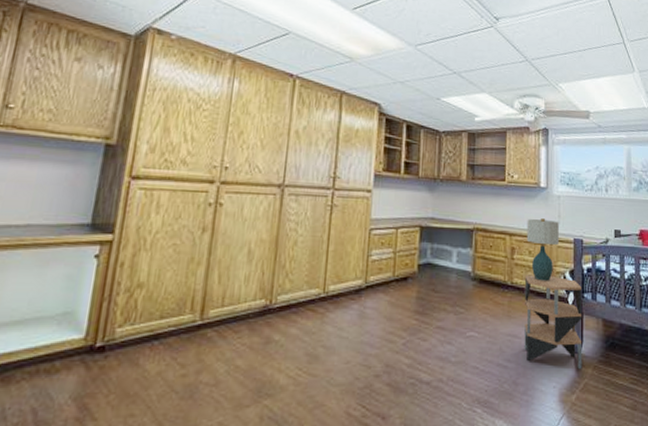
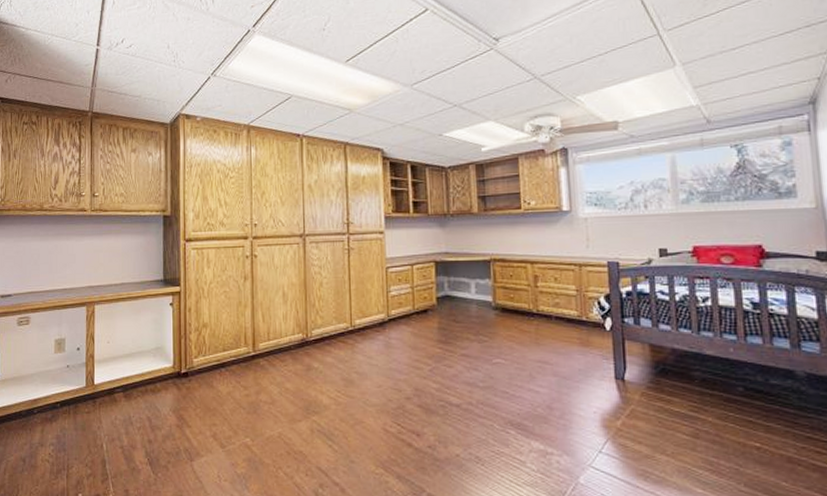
side table: present [524,274,583,370] -> none [553,301,627,396]
table lamp: present [526,218,559,281] -> none [549,243,589,307]

